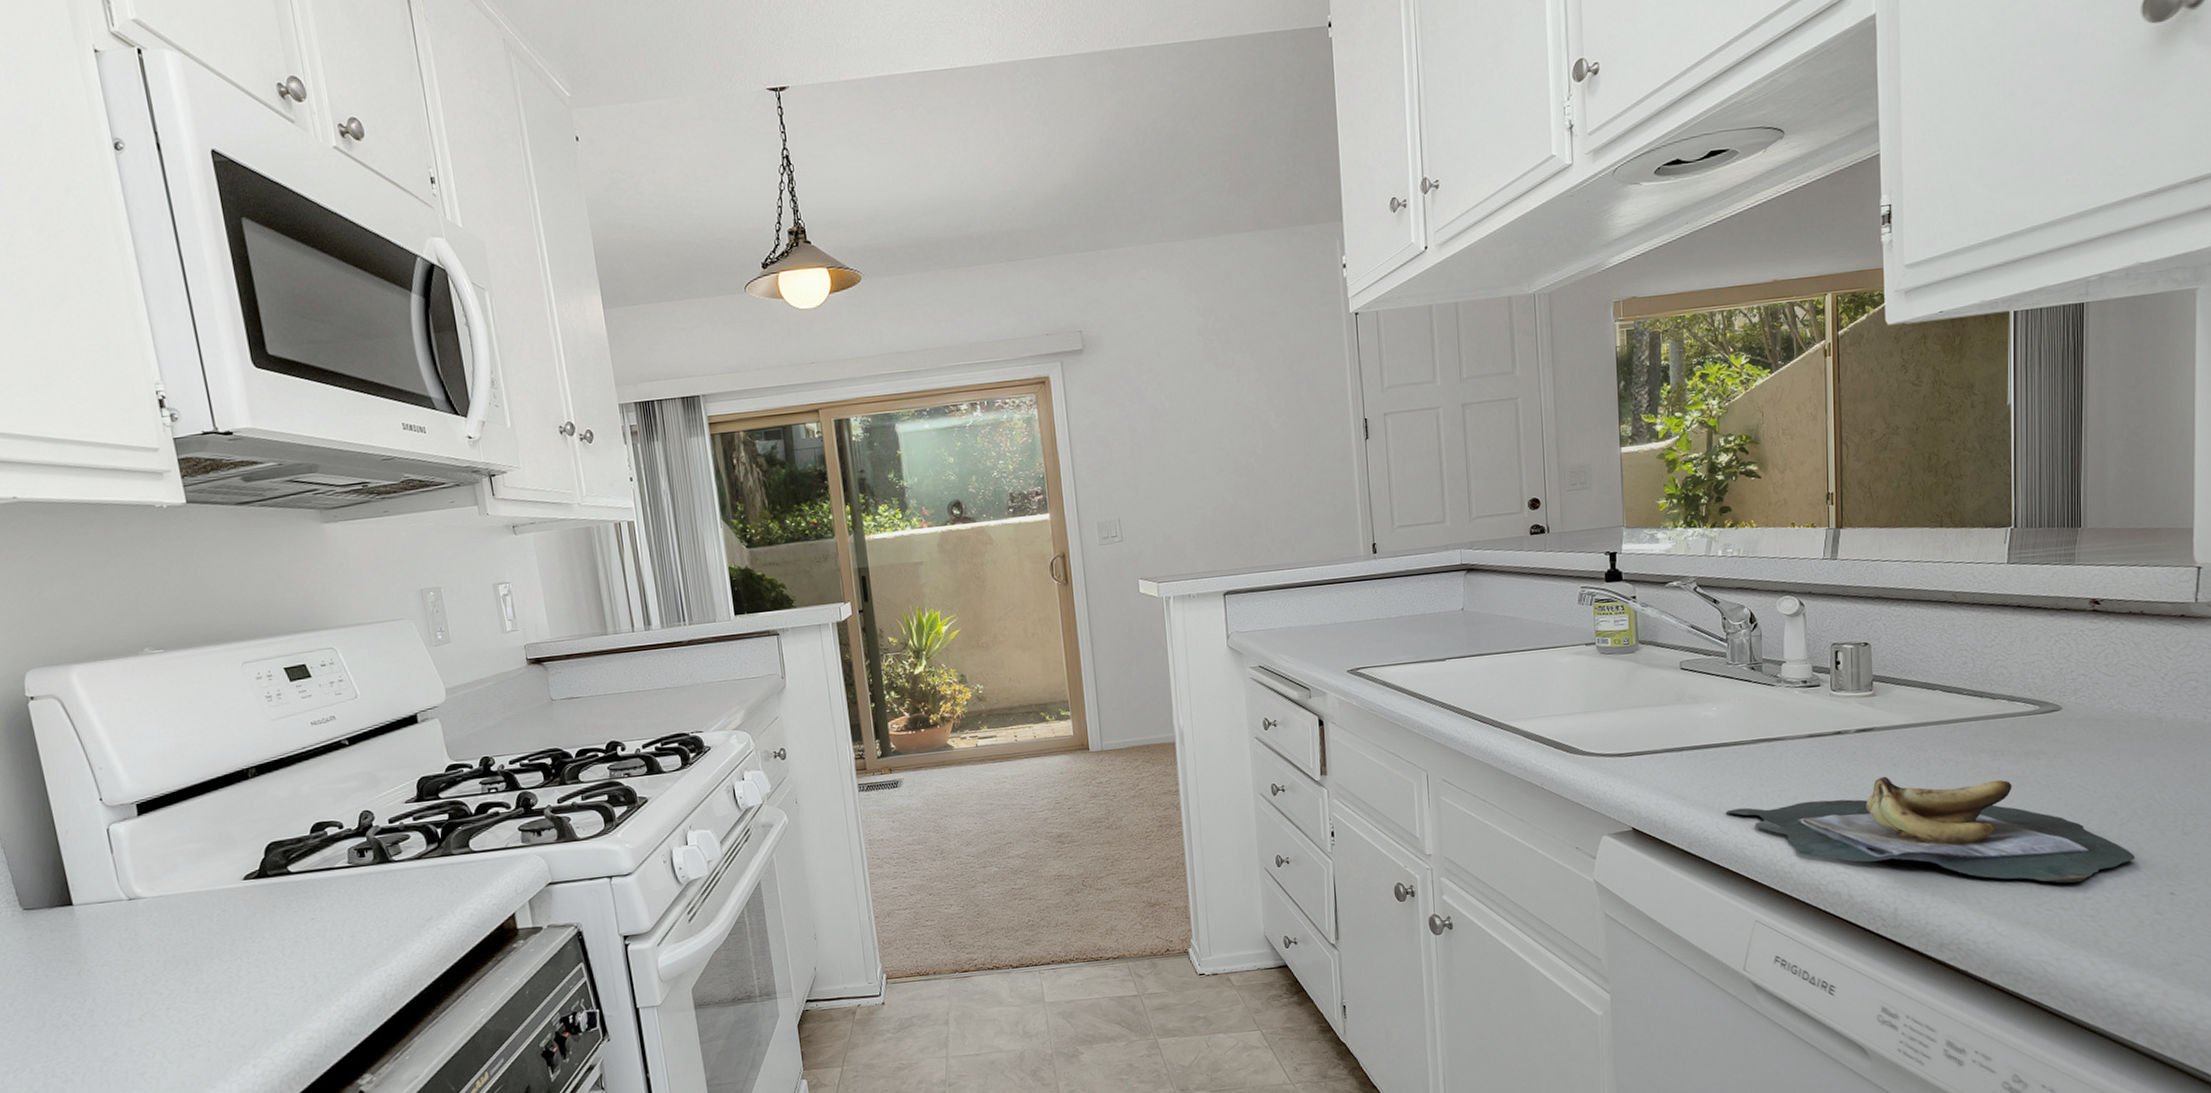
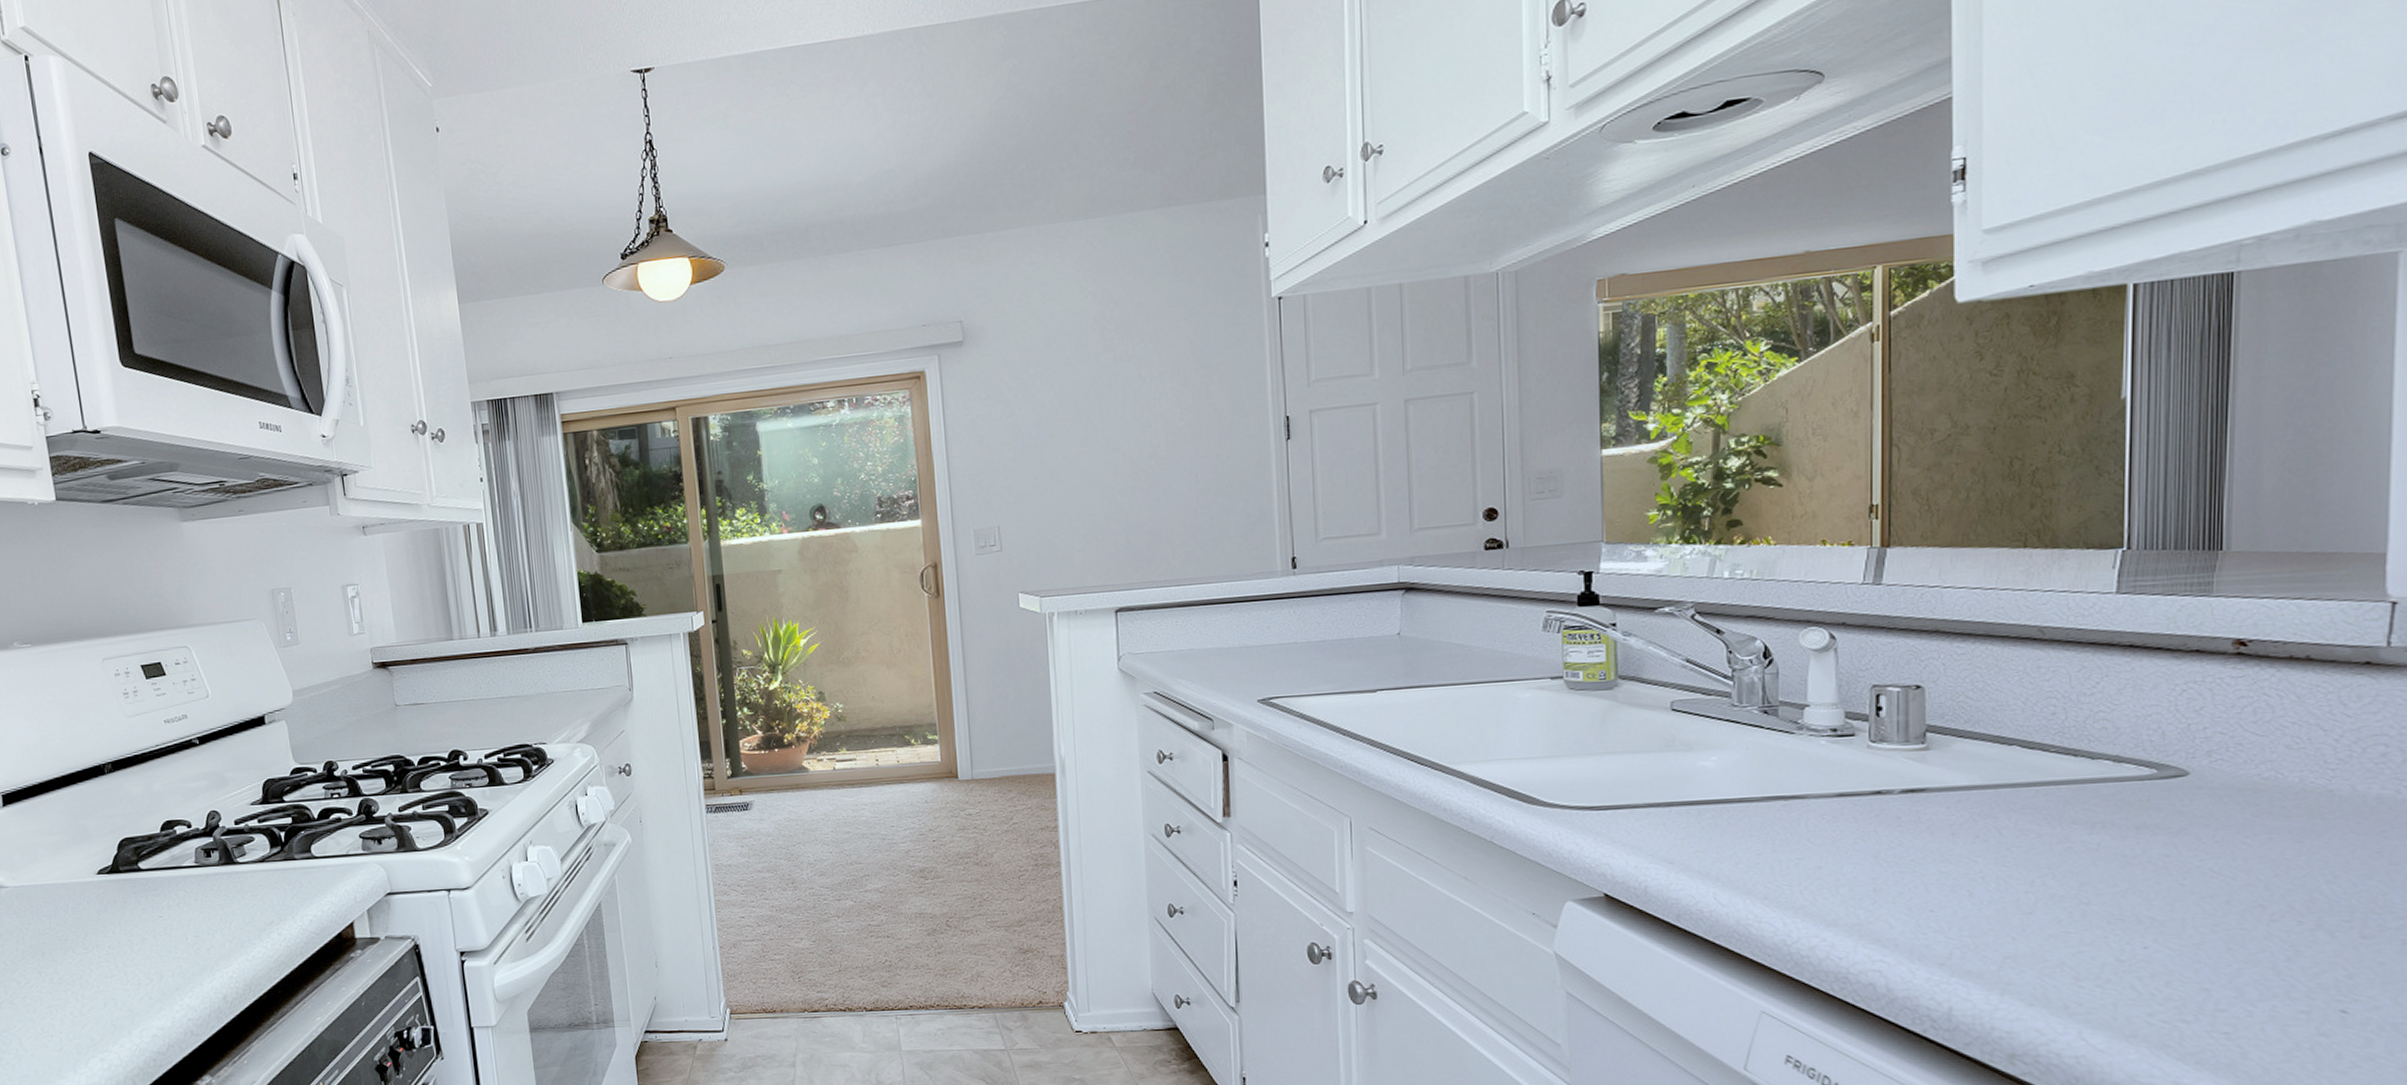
banana bunch: present [1726,776,2136,883] -> none [1727,847,2291,990]

